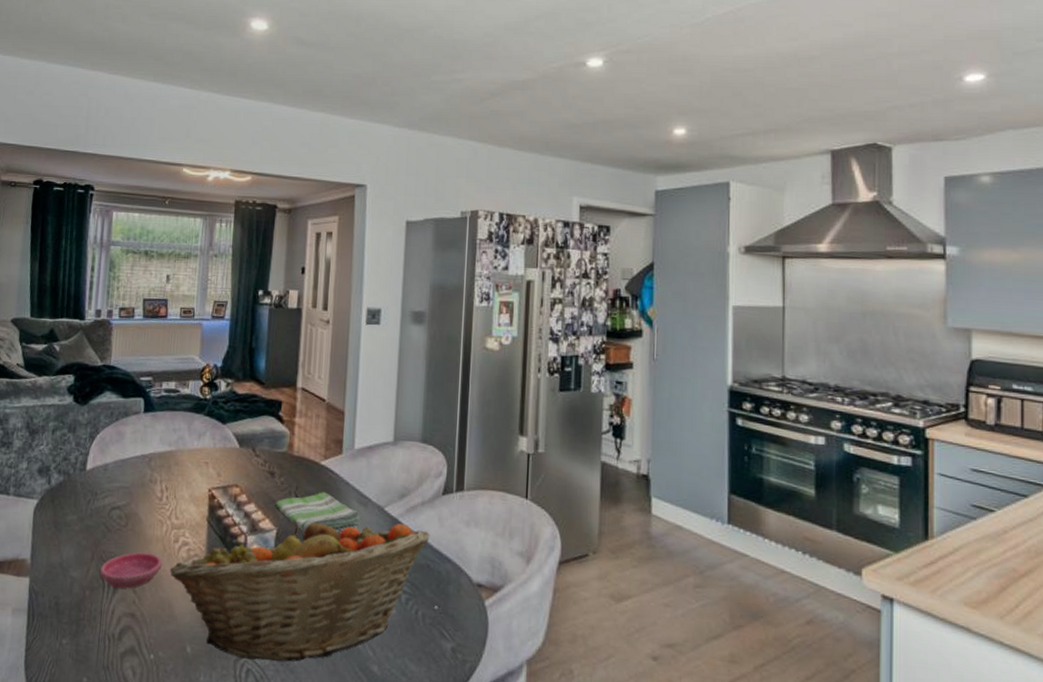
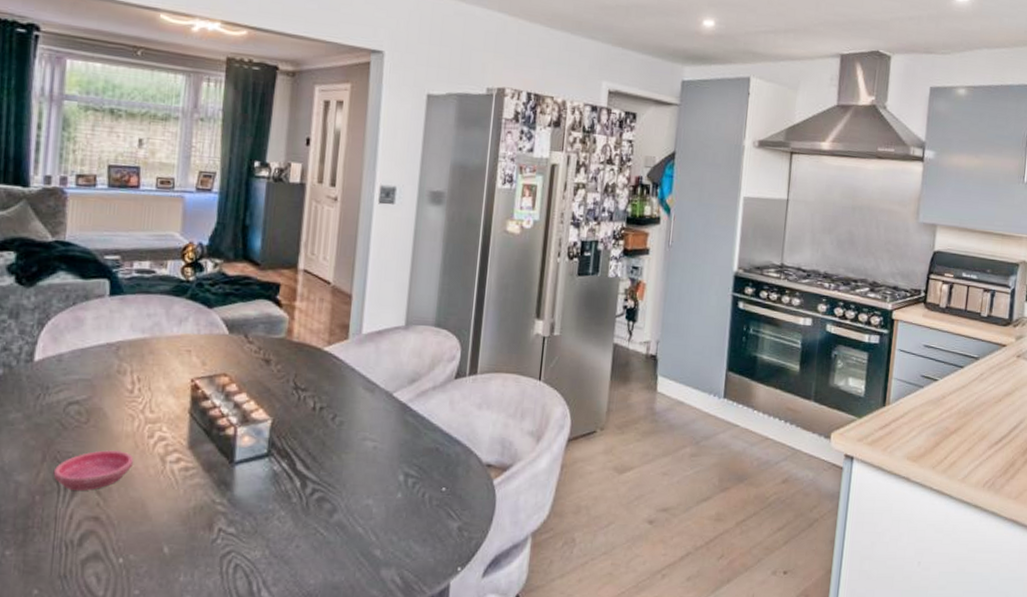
fruit basket: present [170,520,430,662] -> none [143,409,441,555]
dish towel: present [275,492,360,531] -> none [270,379,367,420]

